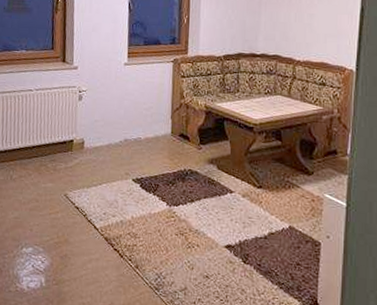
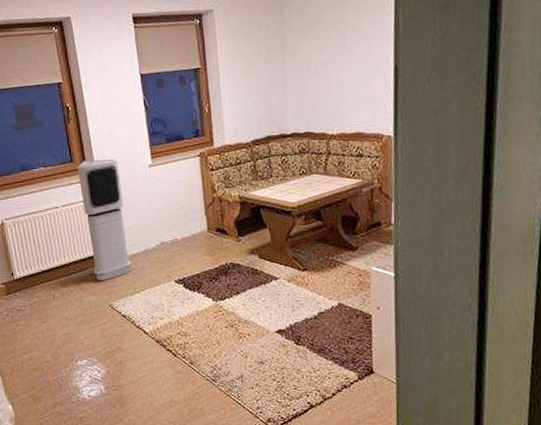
air purifier: none [55,50,96,169] -> present [77,159,132,281]

